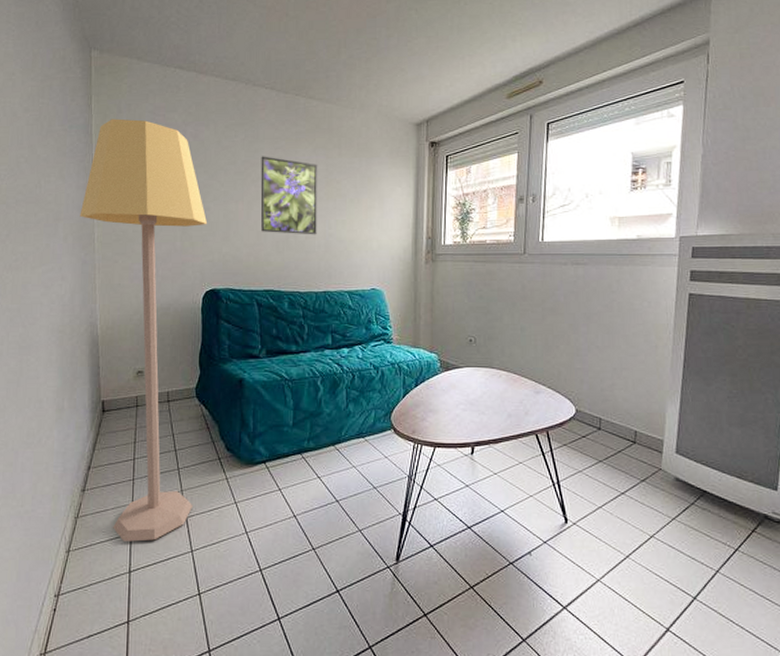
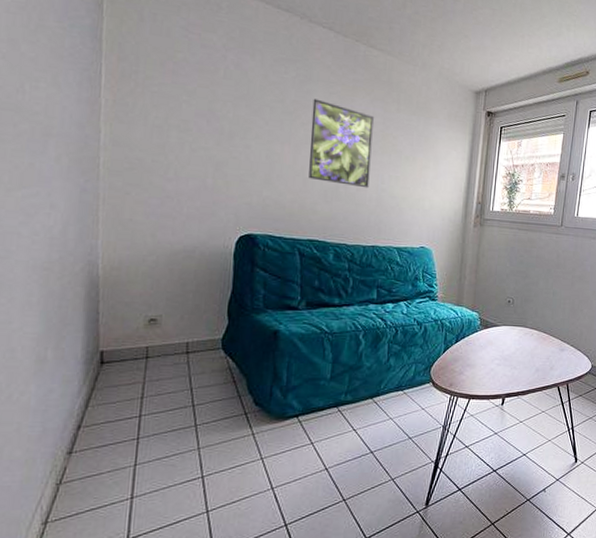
lamp: present [80,118,208,542] -> none [80,26,247,507]

